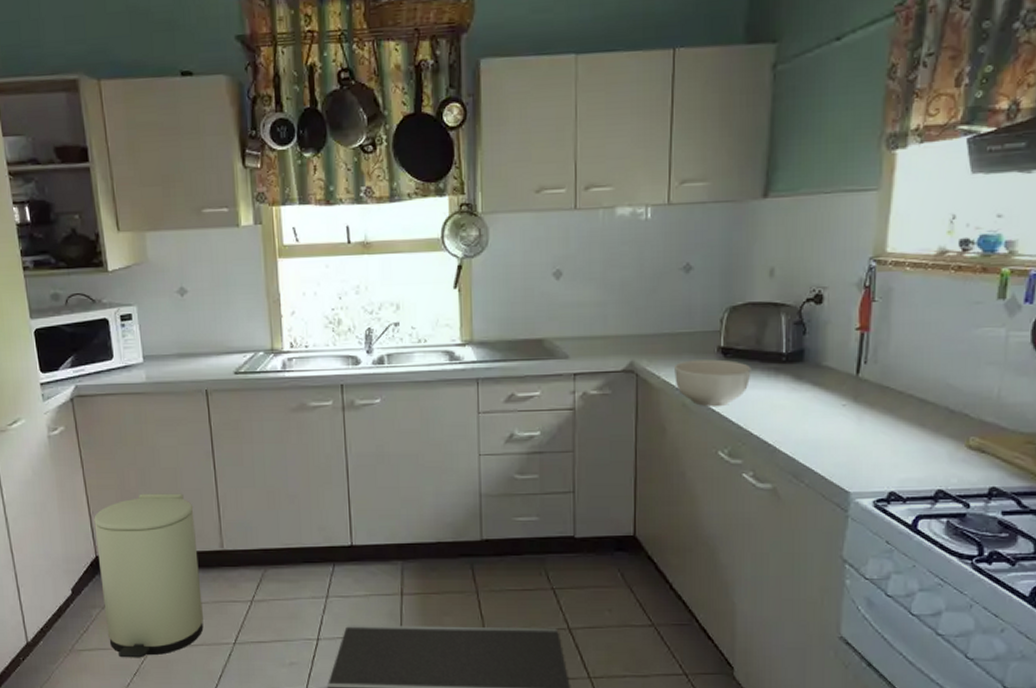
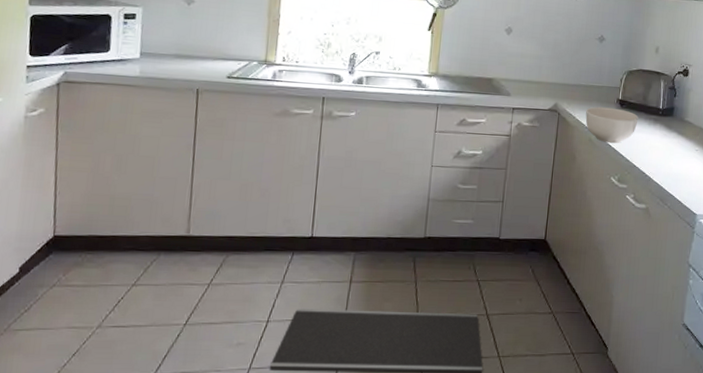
pedal bin: present [94,493,204,658] -> none [51,178,166,338]

